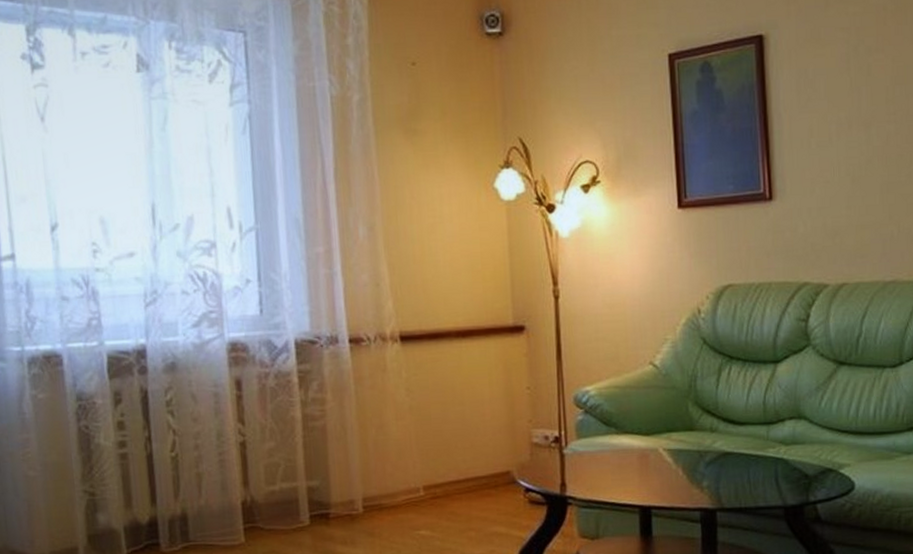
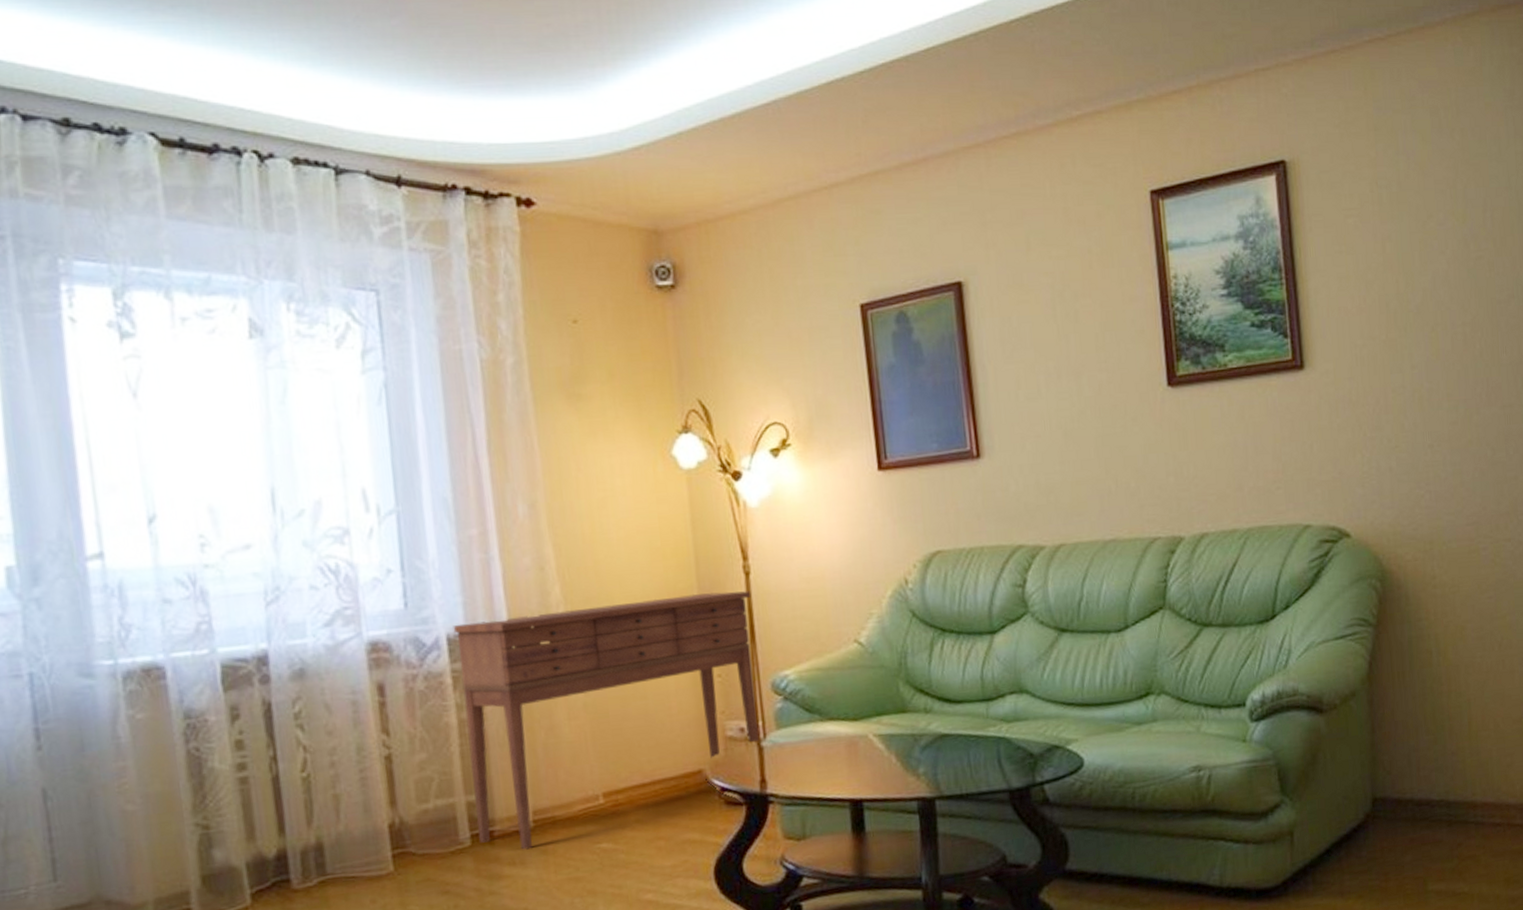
console table: none [300,313,562,532] -> present [453,591,760,850]

